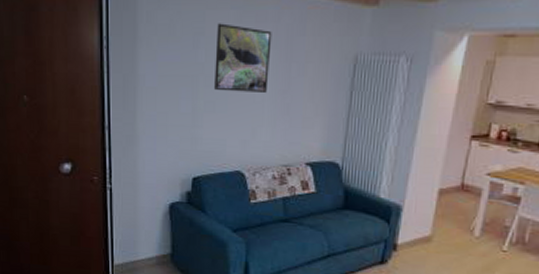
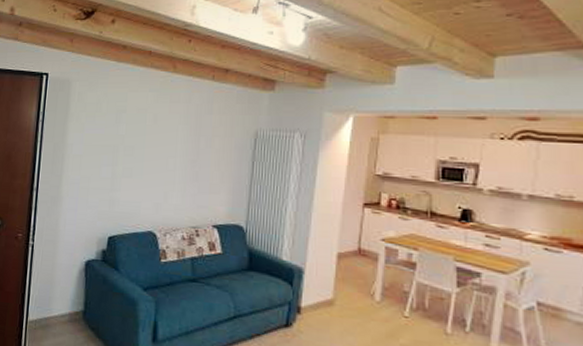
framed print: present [214,23,272,92] -> none [132,103,184,161]

